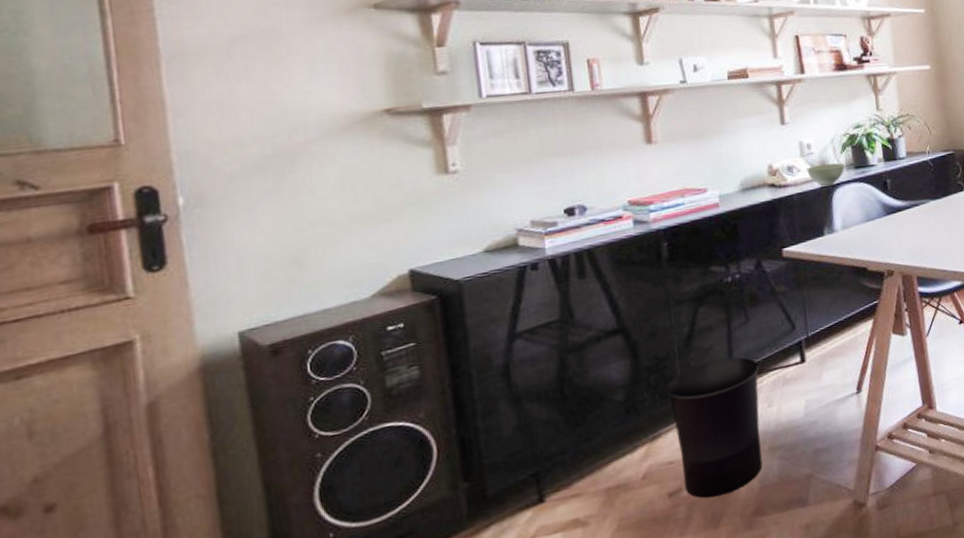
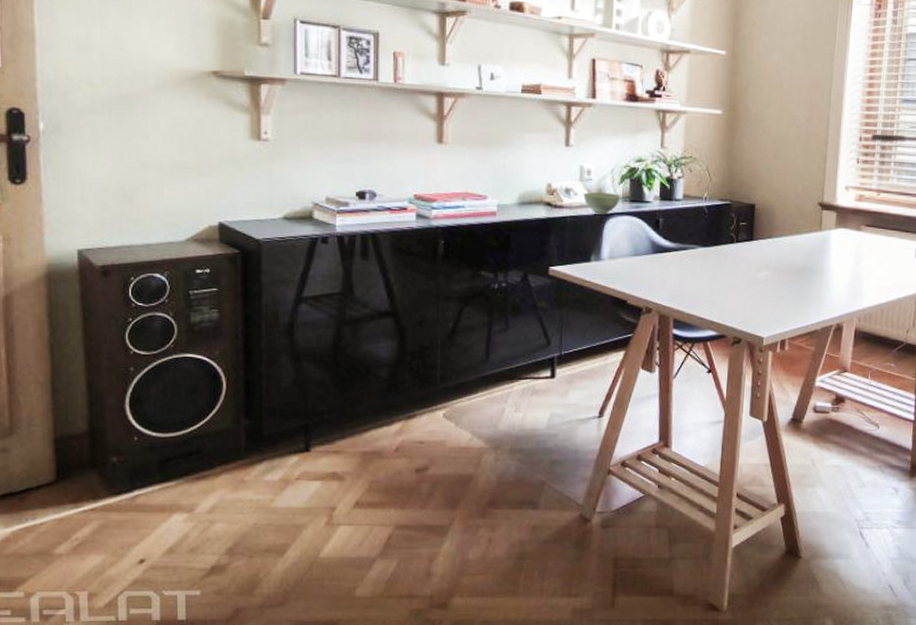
waste bin: present [666,357,763,498] -> none [426,359,511,482]

